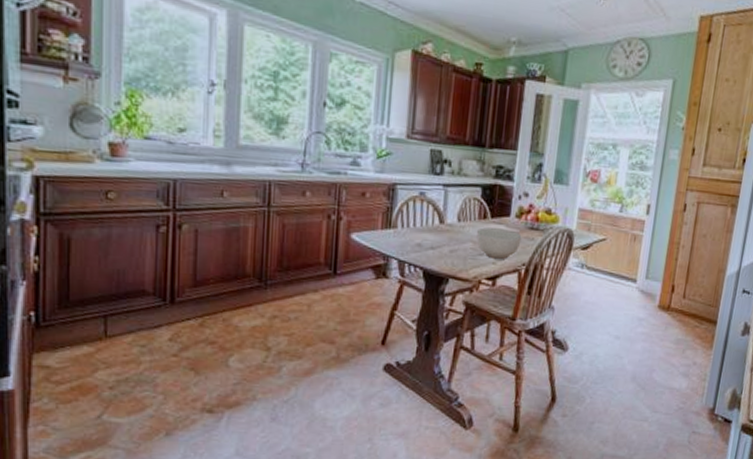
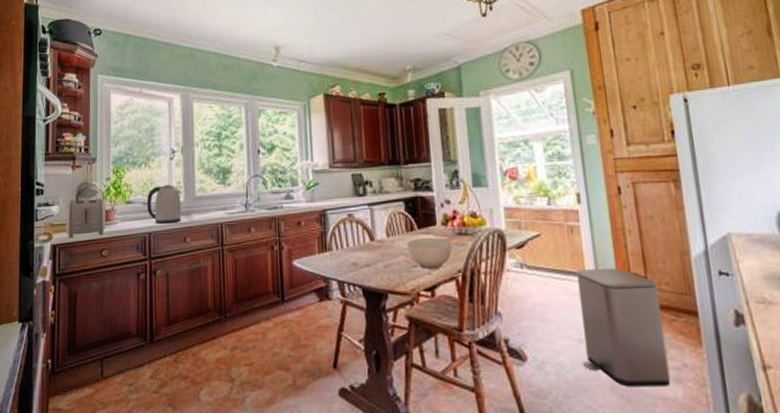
toaster: none [54,121,114,173] -> present [66,197,106,238]
kettle: none [172,123,220,173] -> present [146,185,182,224]
pedal bin: none [615,275,693,379] -> present [576,268,671,387]

